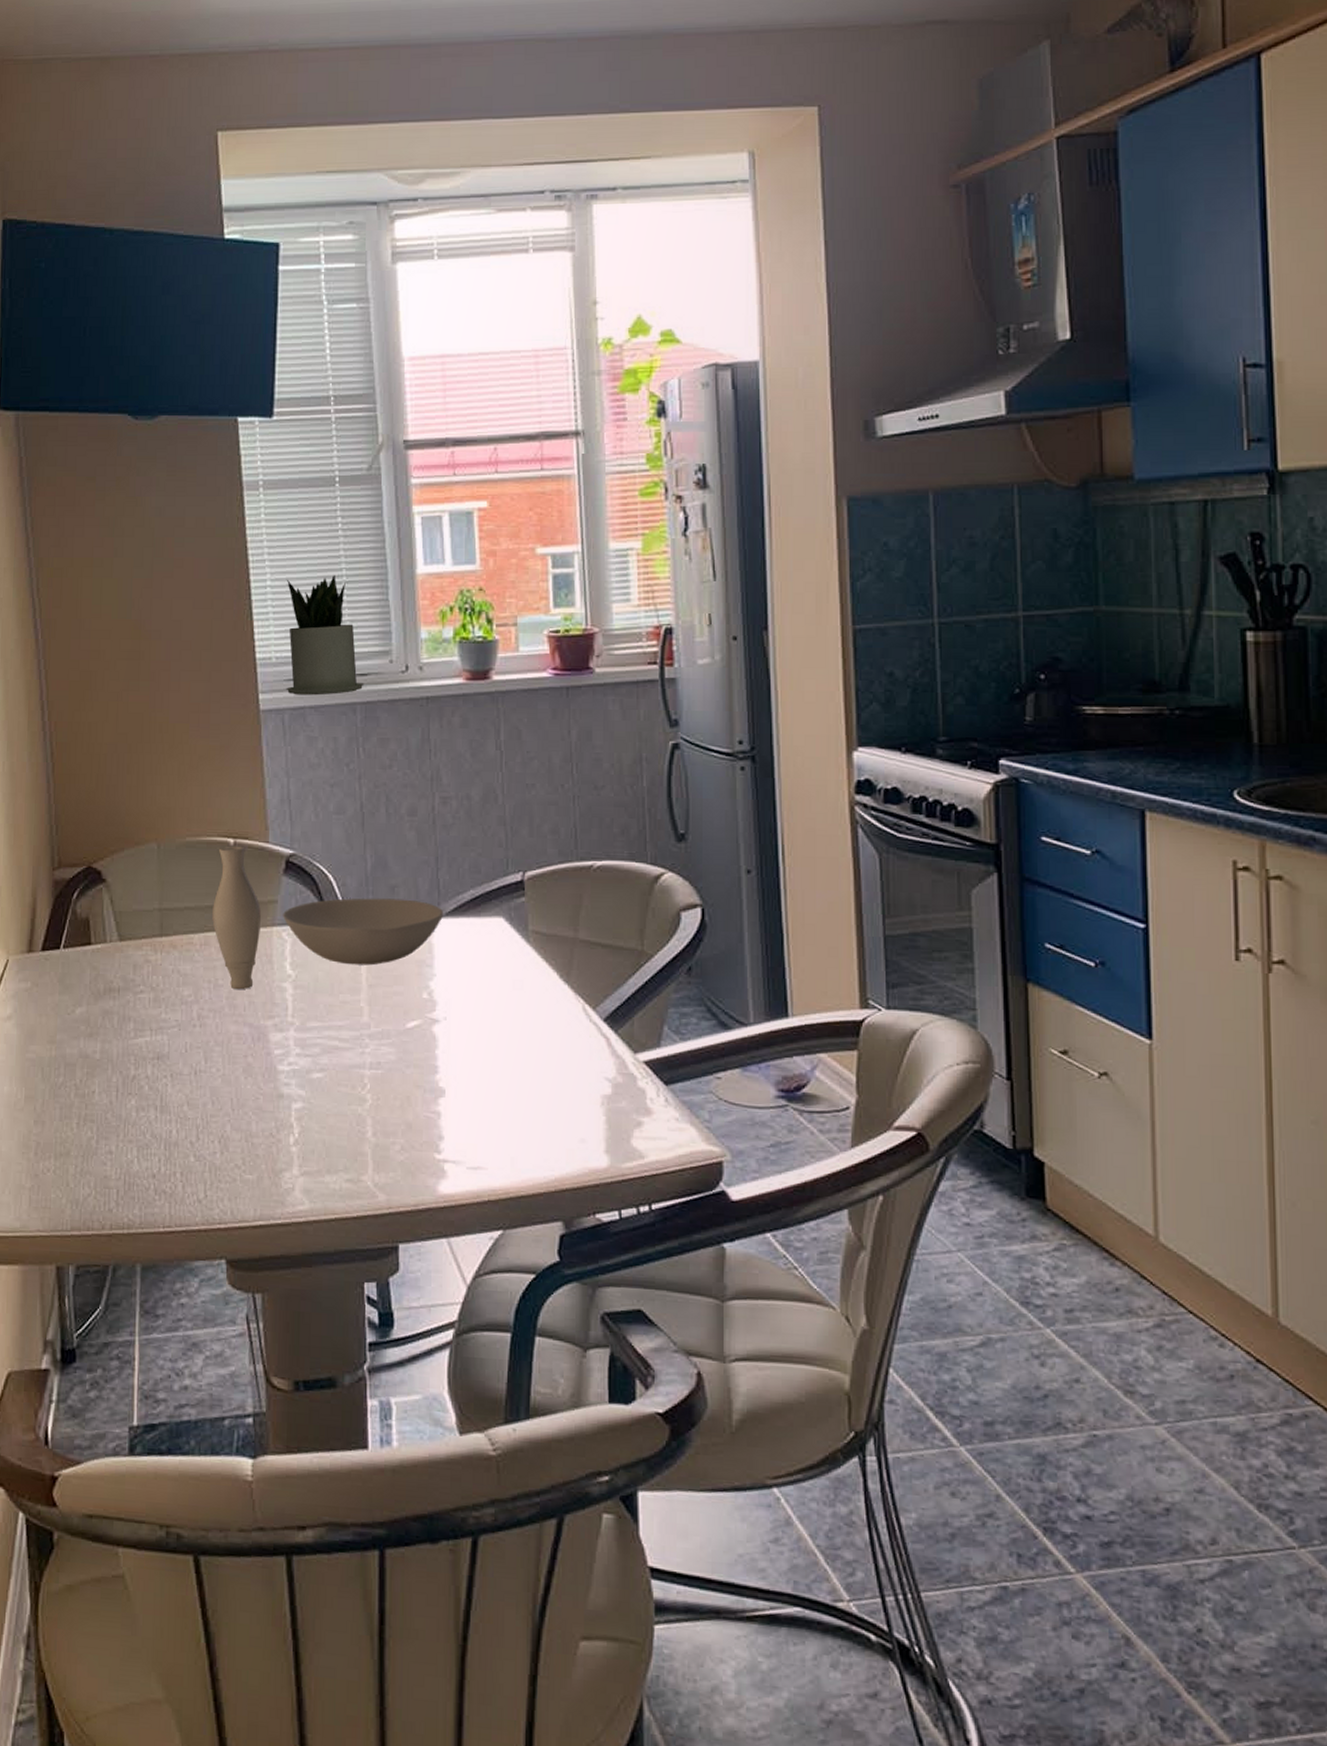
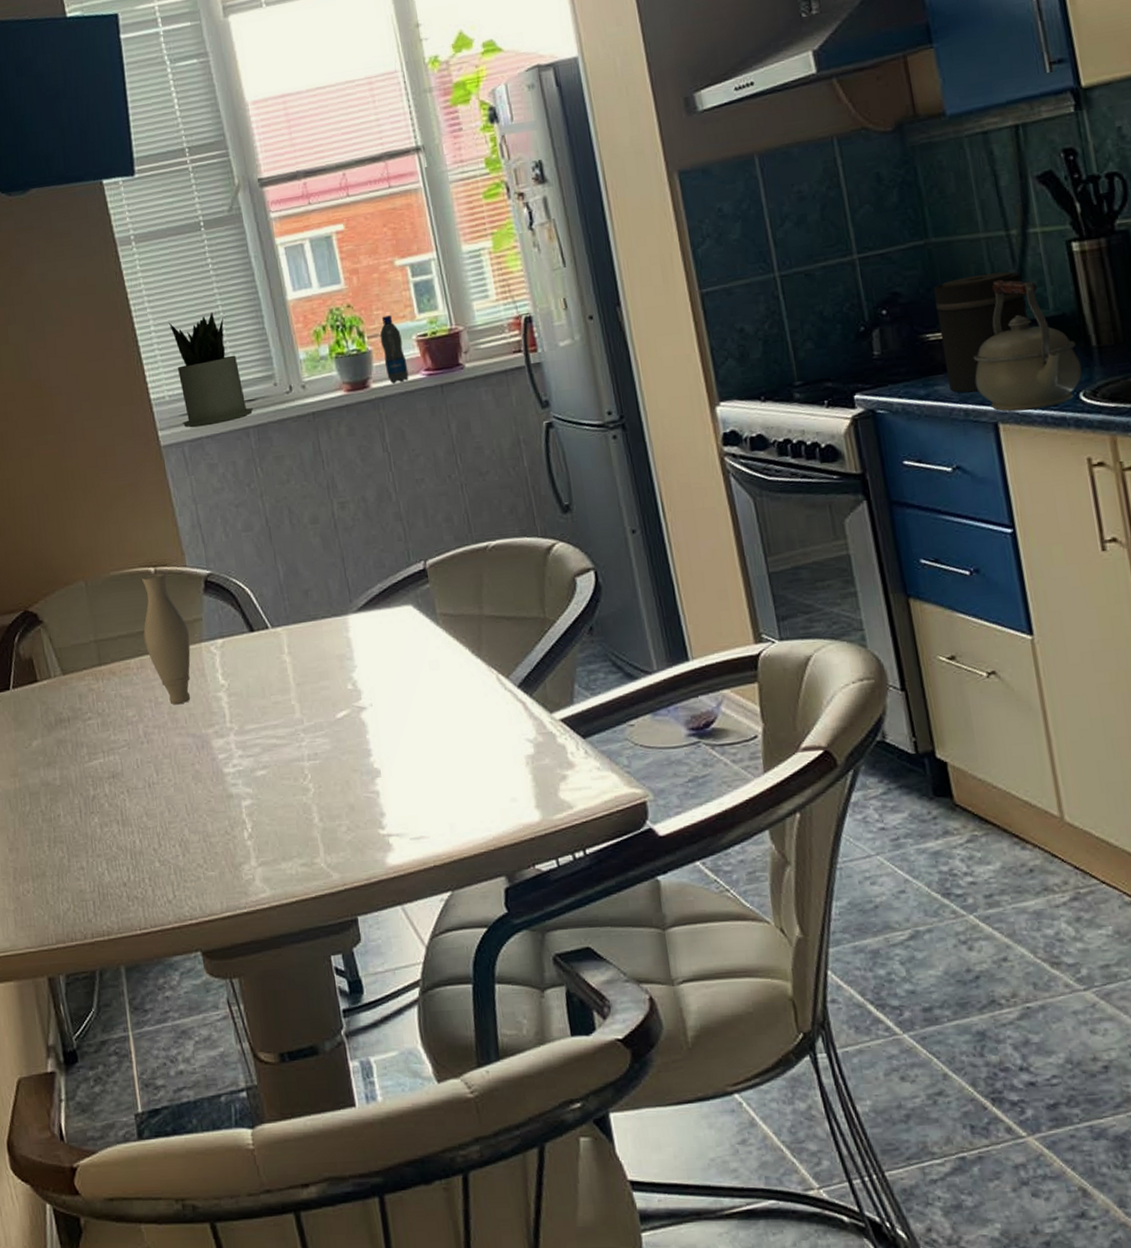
bowl: present [283,898,444,966] -> none [209,600,357,668]
bottle: none [509,605,534,680] -> present [379,315,409,385]
cylinder: none [1097,652,1190,774] -> present [933,271,1028,393]
kettle: none [1127,659,1240,801] -> present [973,279,1083,412]

